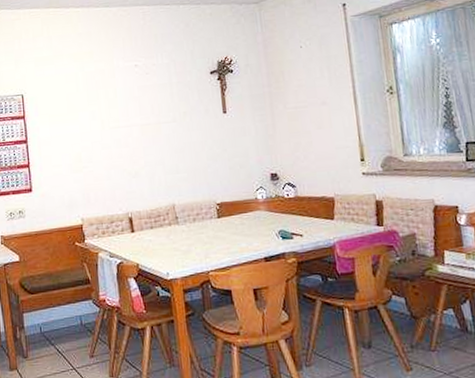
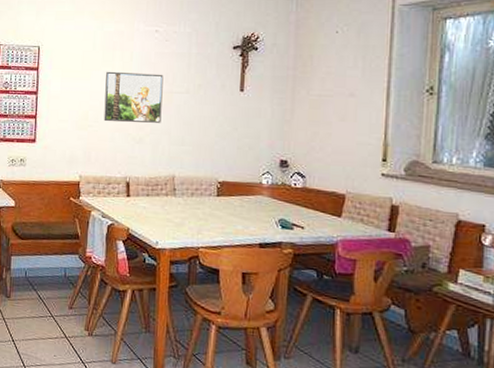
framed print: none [93,107,154,161] -> present [104,71,164,123]

